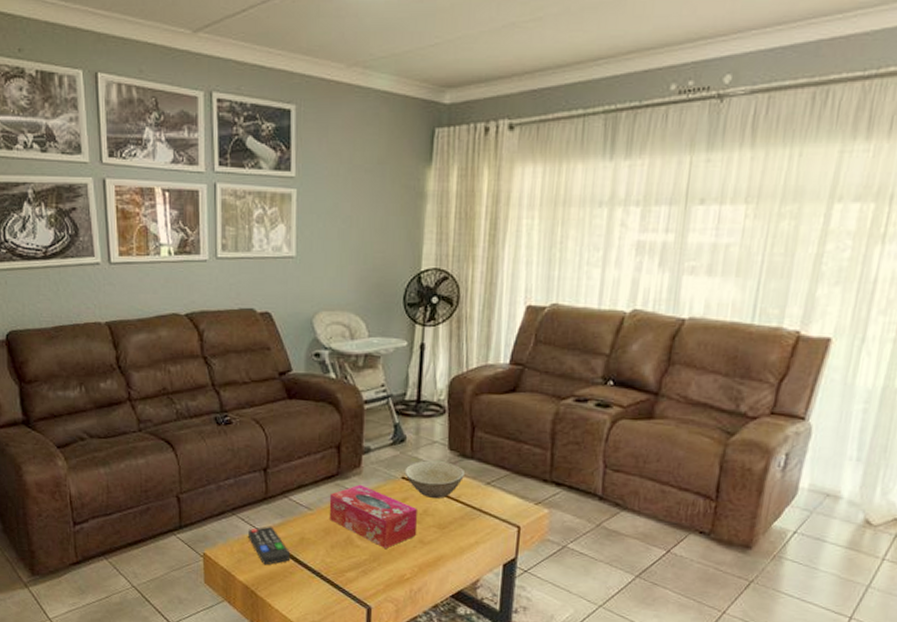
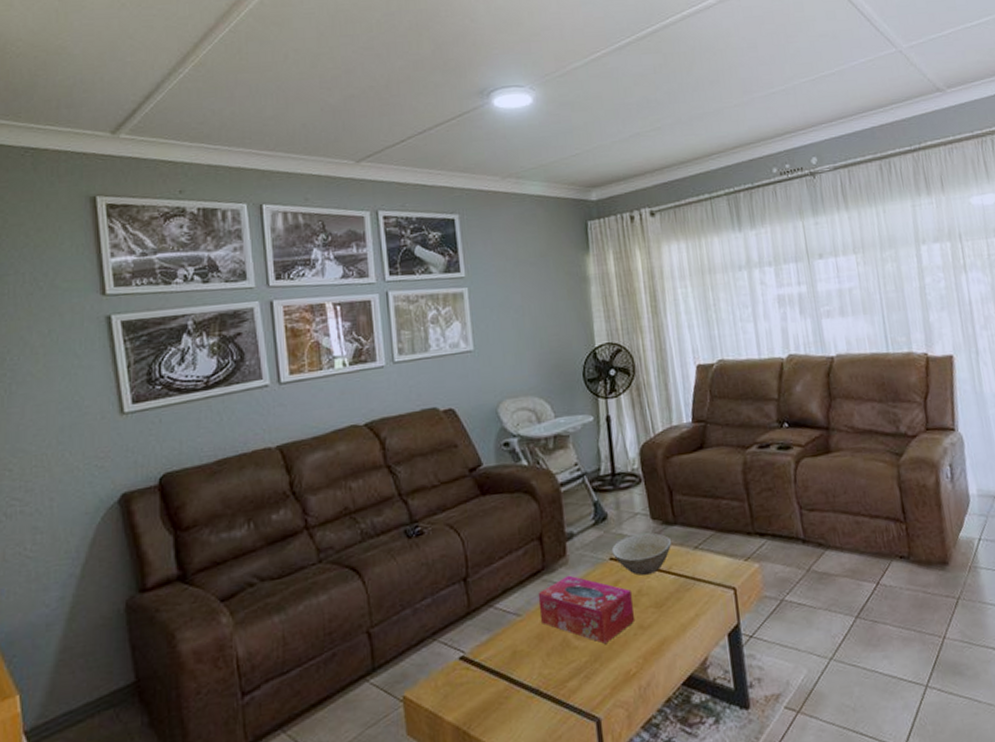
remote control: present [247,526,291,566] -> none [452,645,504,695]

